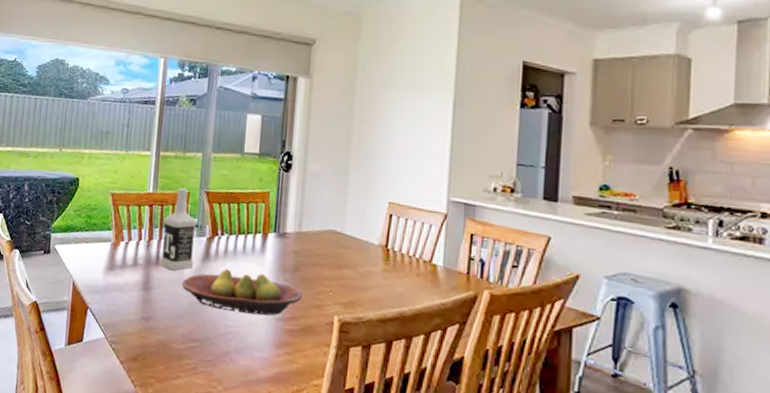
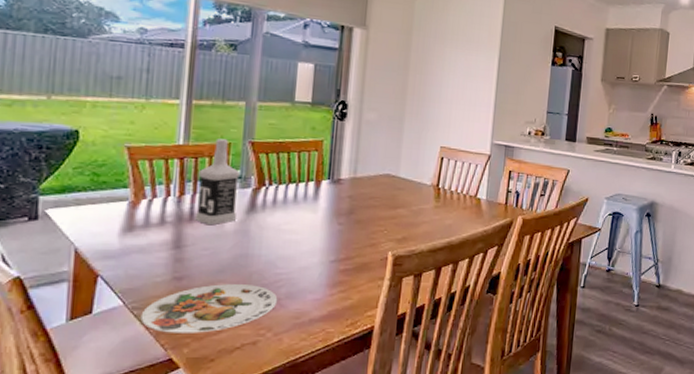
plate: none [117,328,228,376] -> present [140,284,278,333]
fruit bowl: present [182,268,304,316] -> none [223,218,358,260]

